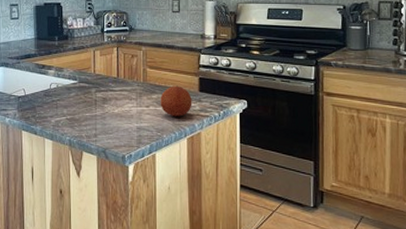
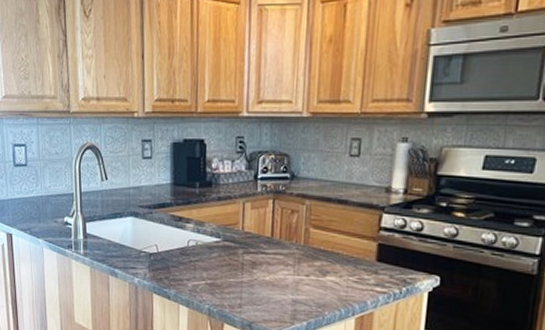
fruit: present [160,85,192,117] -> none [324,251,367,291]

